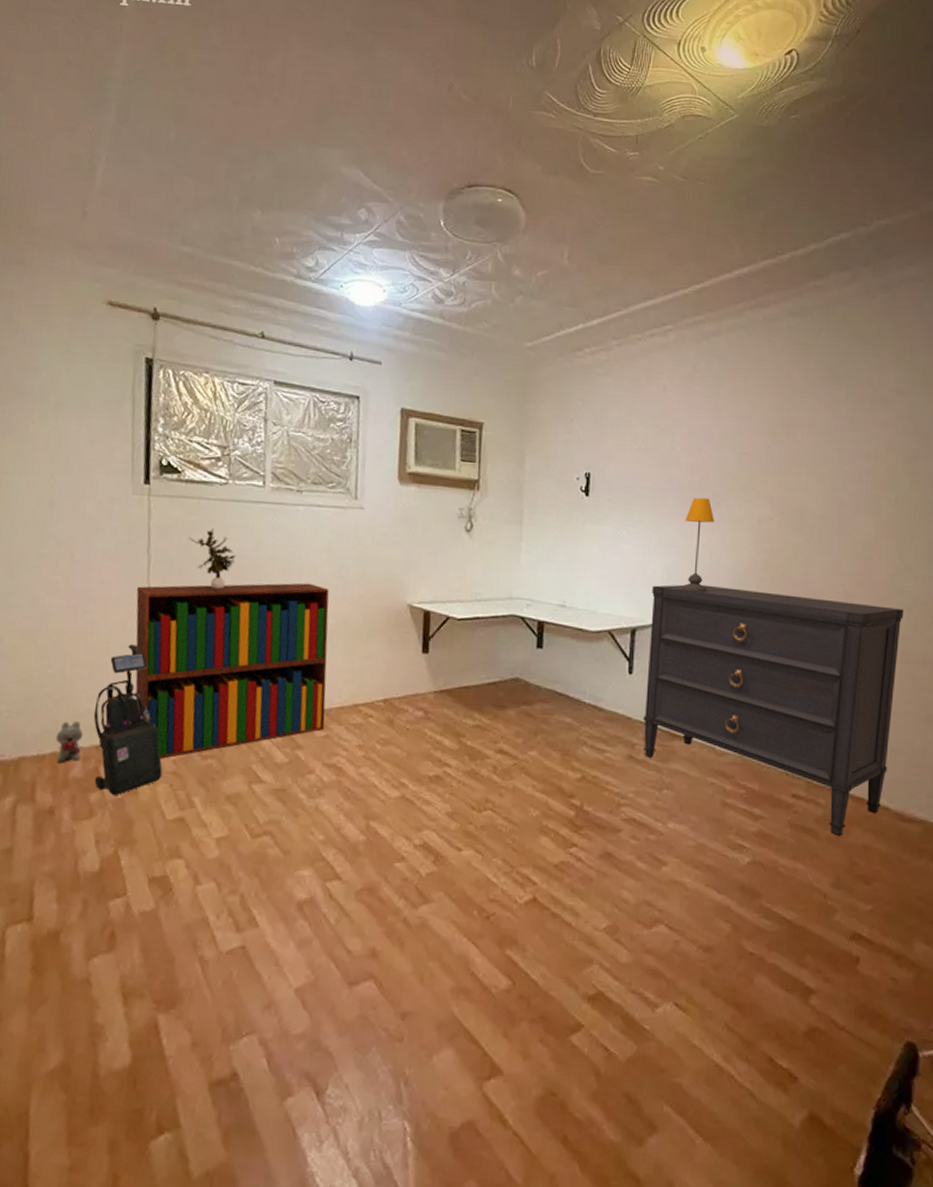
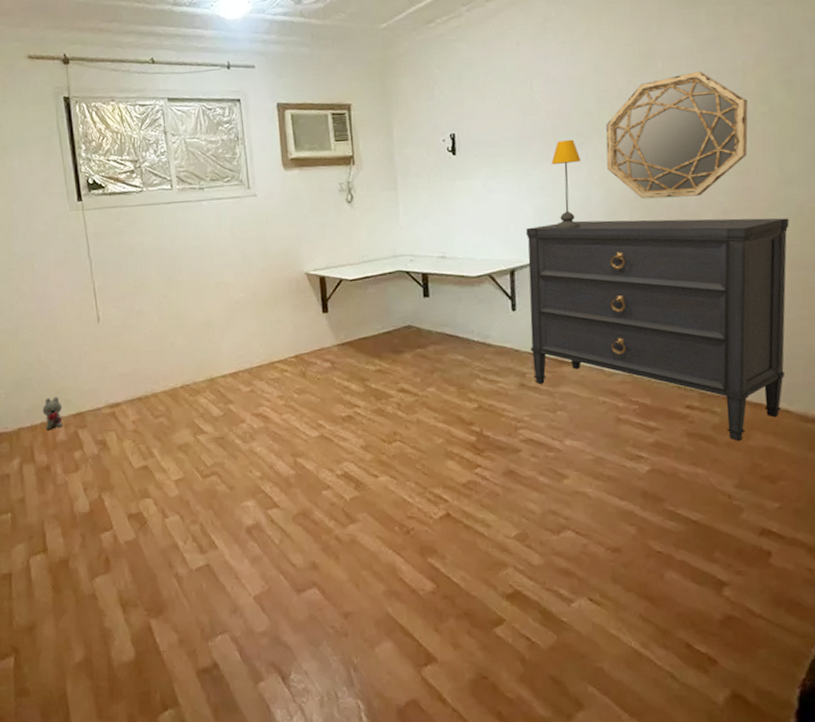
vacuum cleaner: present [93,643,163,796] -> none [67,331,126,453]
bookshelf: present [135,583,329,759] -> none [84,265,249,421]
potted plant: present [188,528,236,590] -> none [118,230,158,280]
home mirror: none [740,448,876,575] -> present [606,71,748,199]

